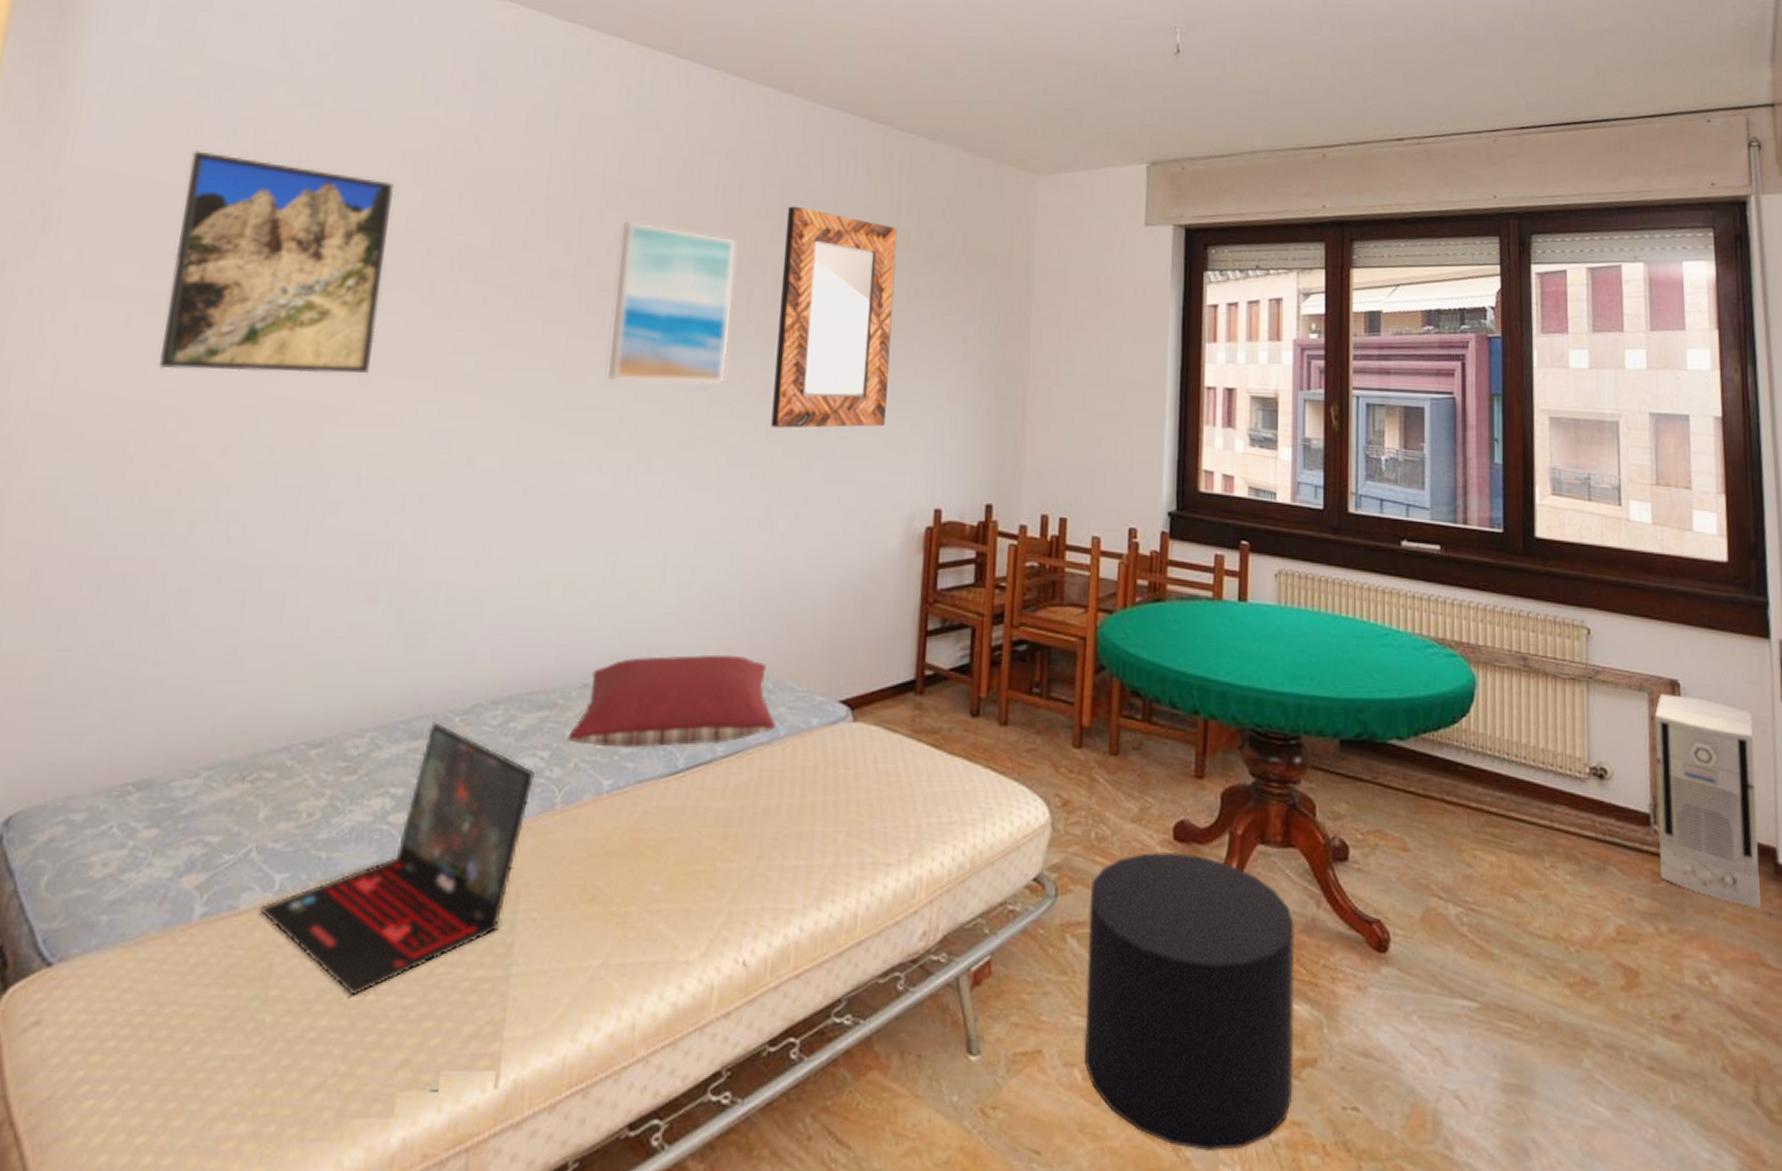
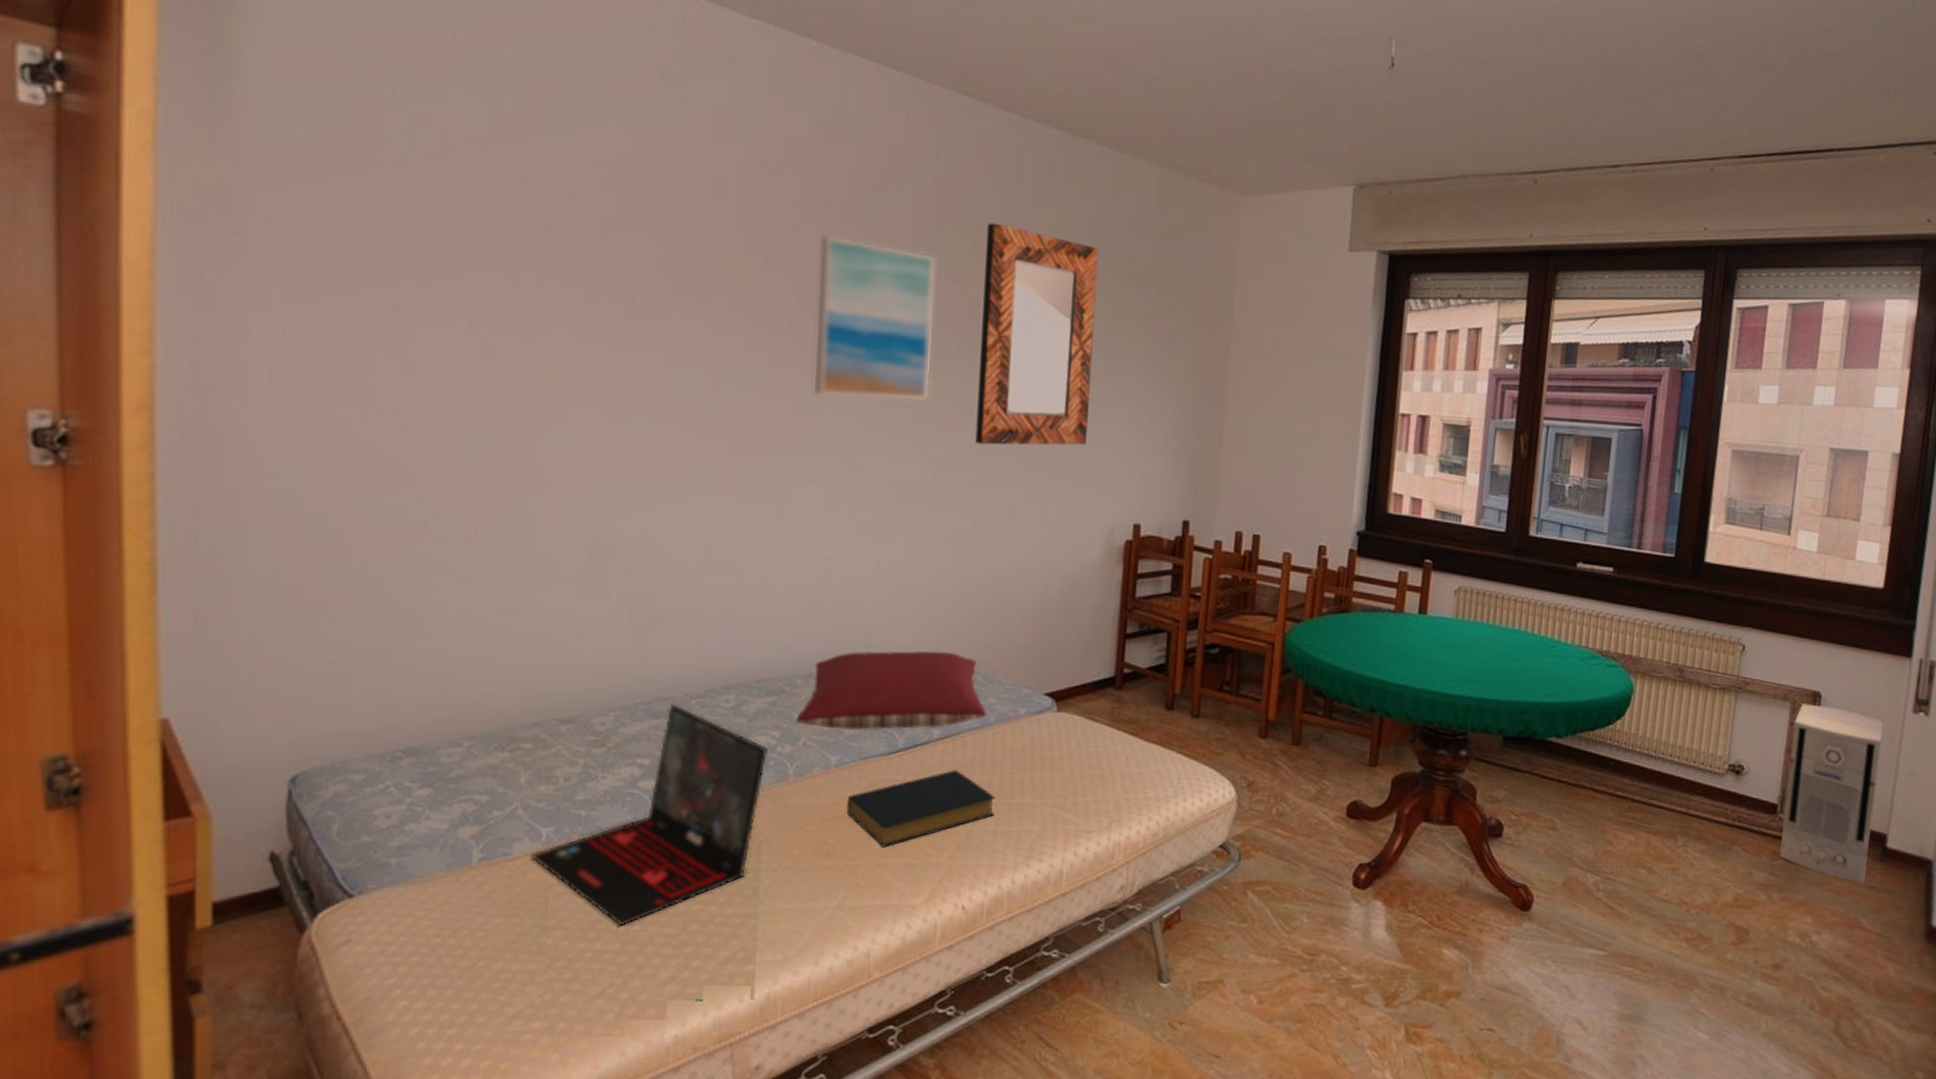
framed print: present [159,150,395,374] -> none [371,151,586,384]
hardback book: none [617,793,784,889] -> present [846,770,996,847]
stool: present [1084,852,1294,1152] -> none [1259,826,1450,1060]

